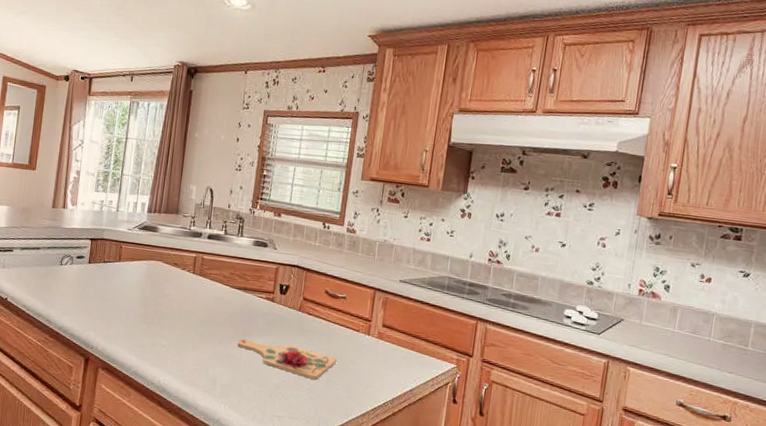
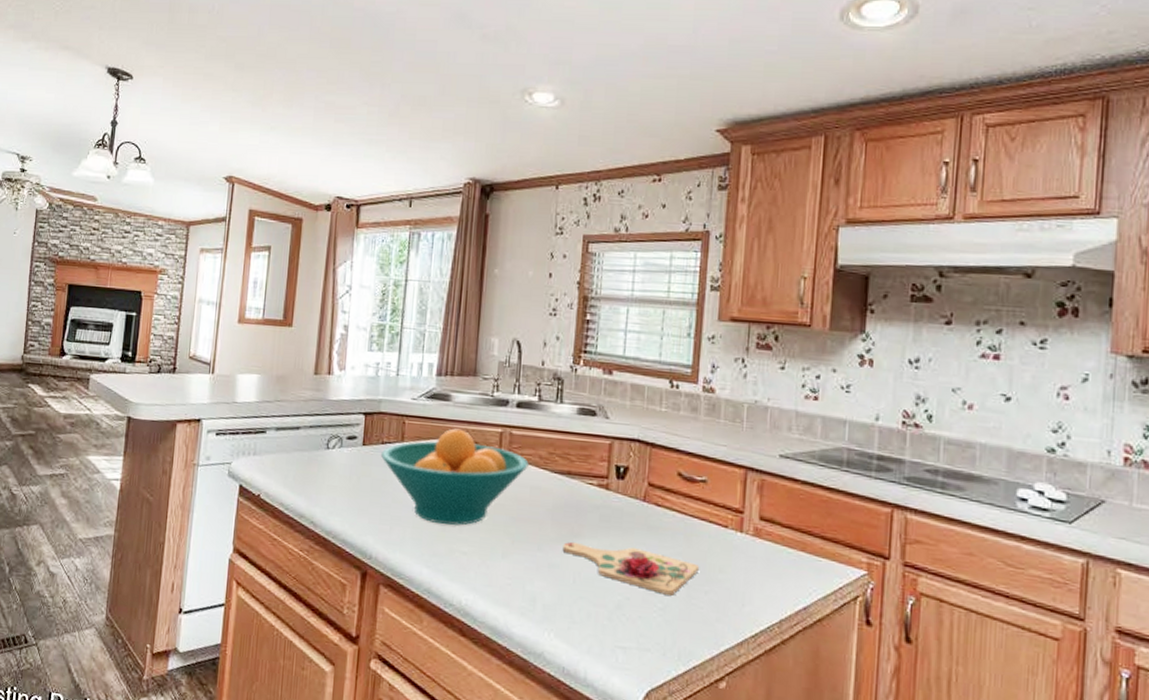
fruit bowl: none [103,253,215,325] -> present [381,428,529,526]

